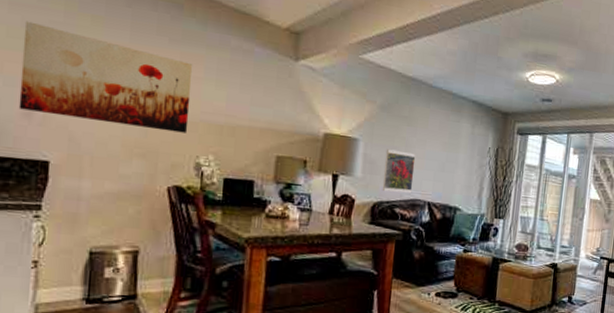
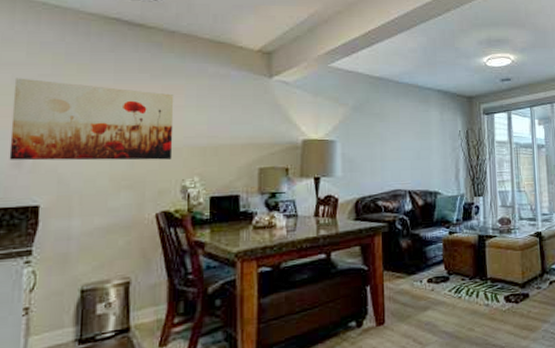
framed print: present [382,149,416,194] -> none [362,146,392,187]

